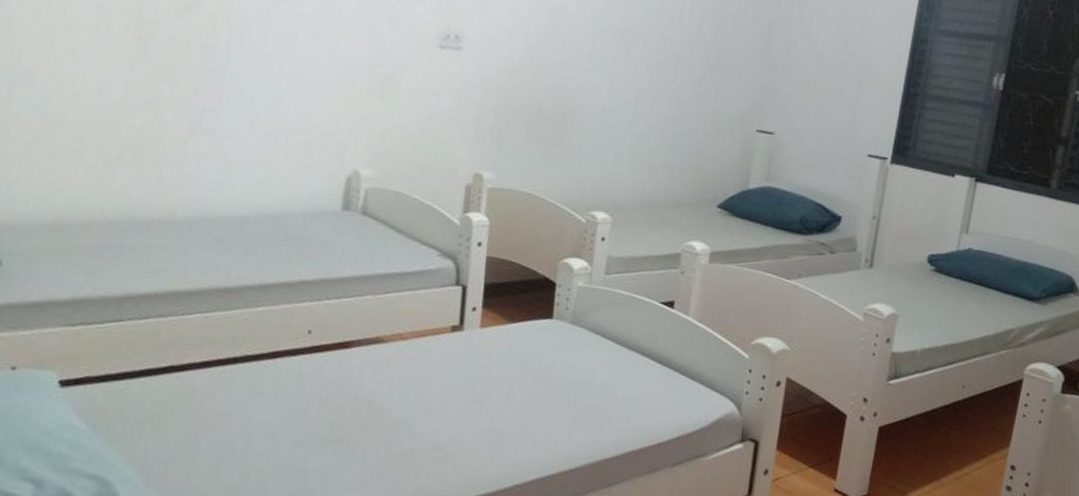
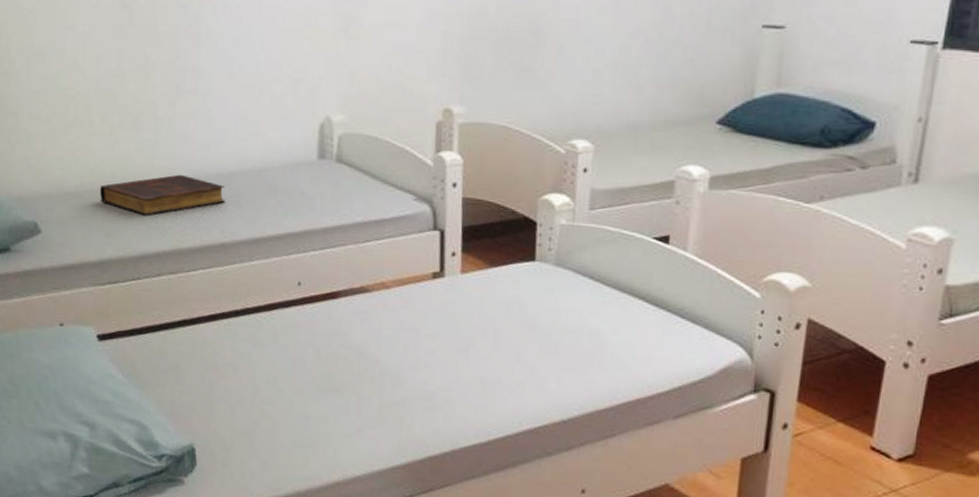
book: none [83,214,236,254] -> present [99,174,225,215]

